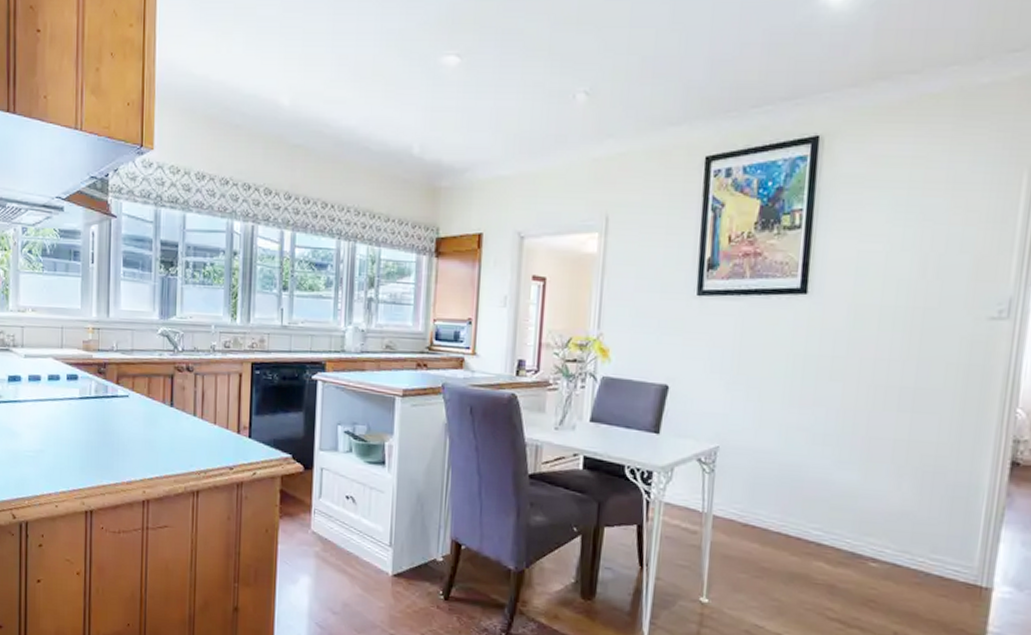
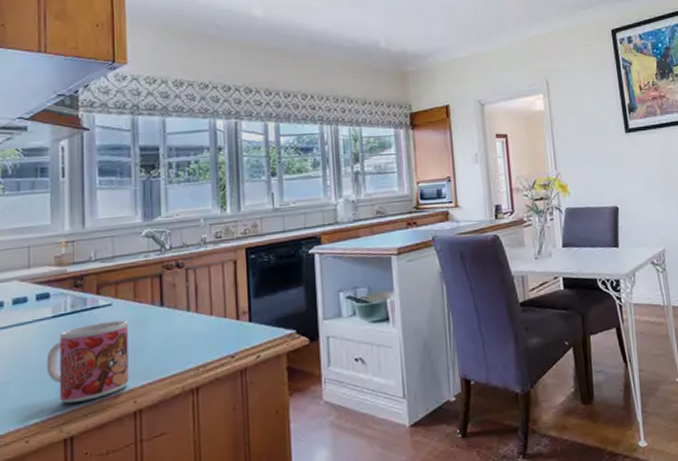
mug: none [73,411,141,482] -> present [46,320,129,404]

